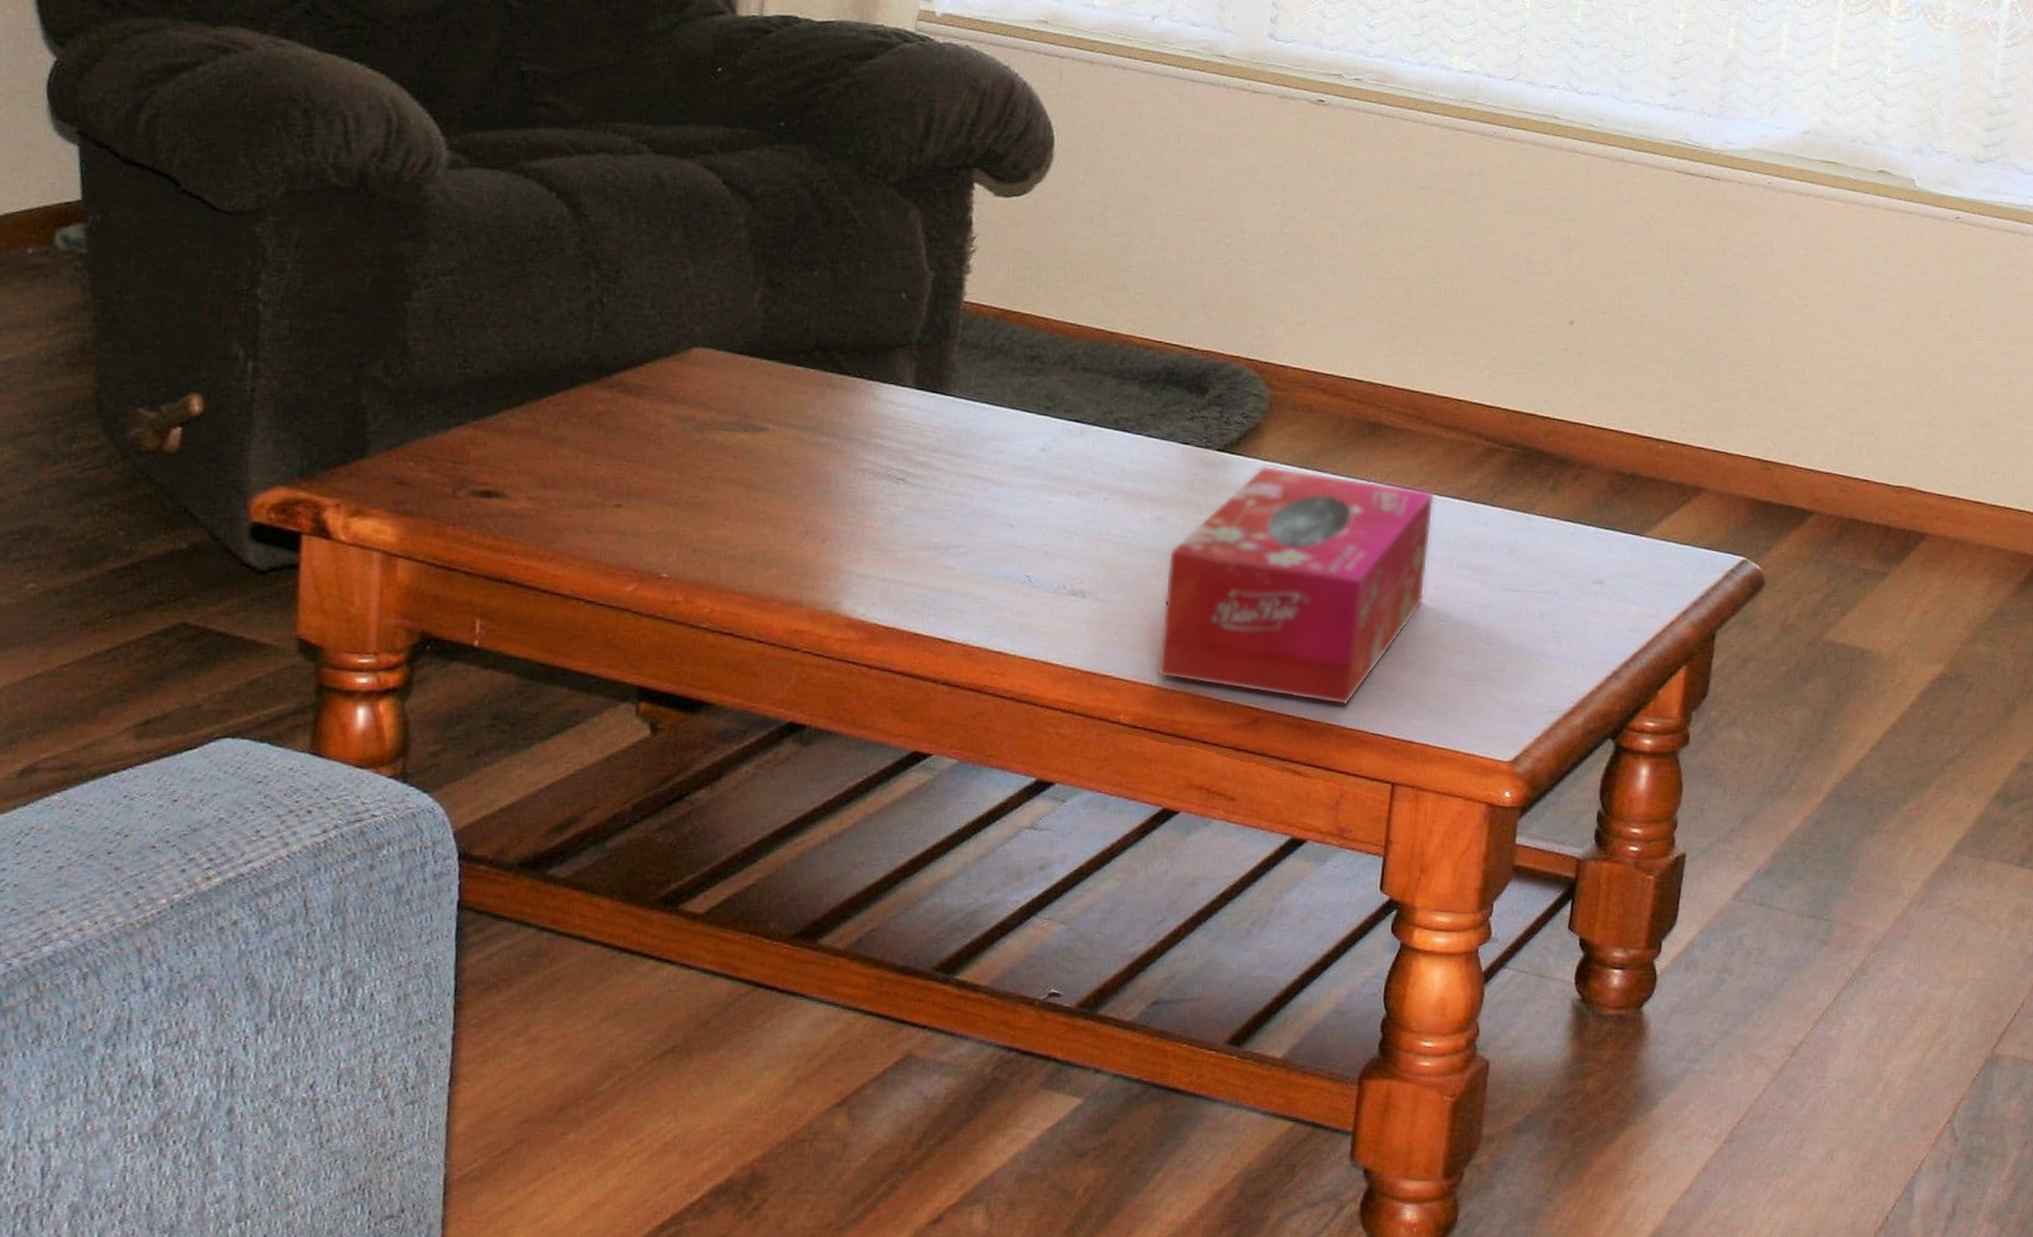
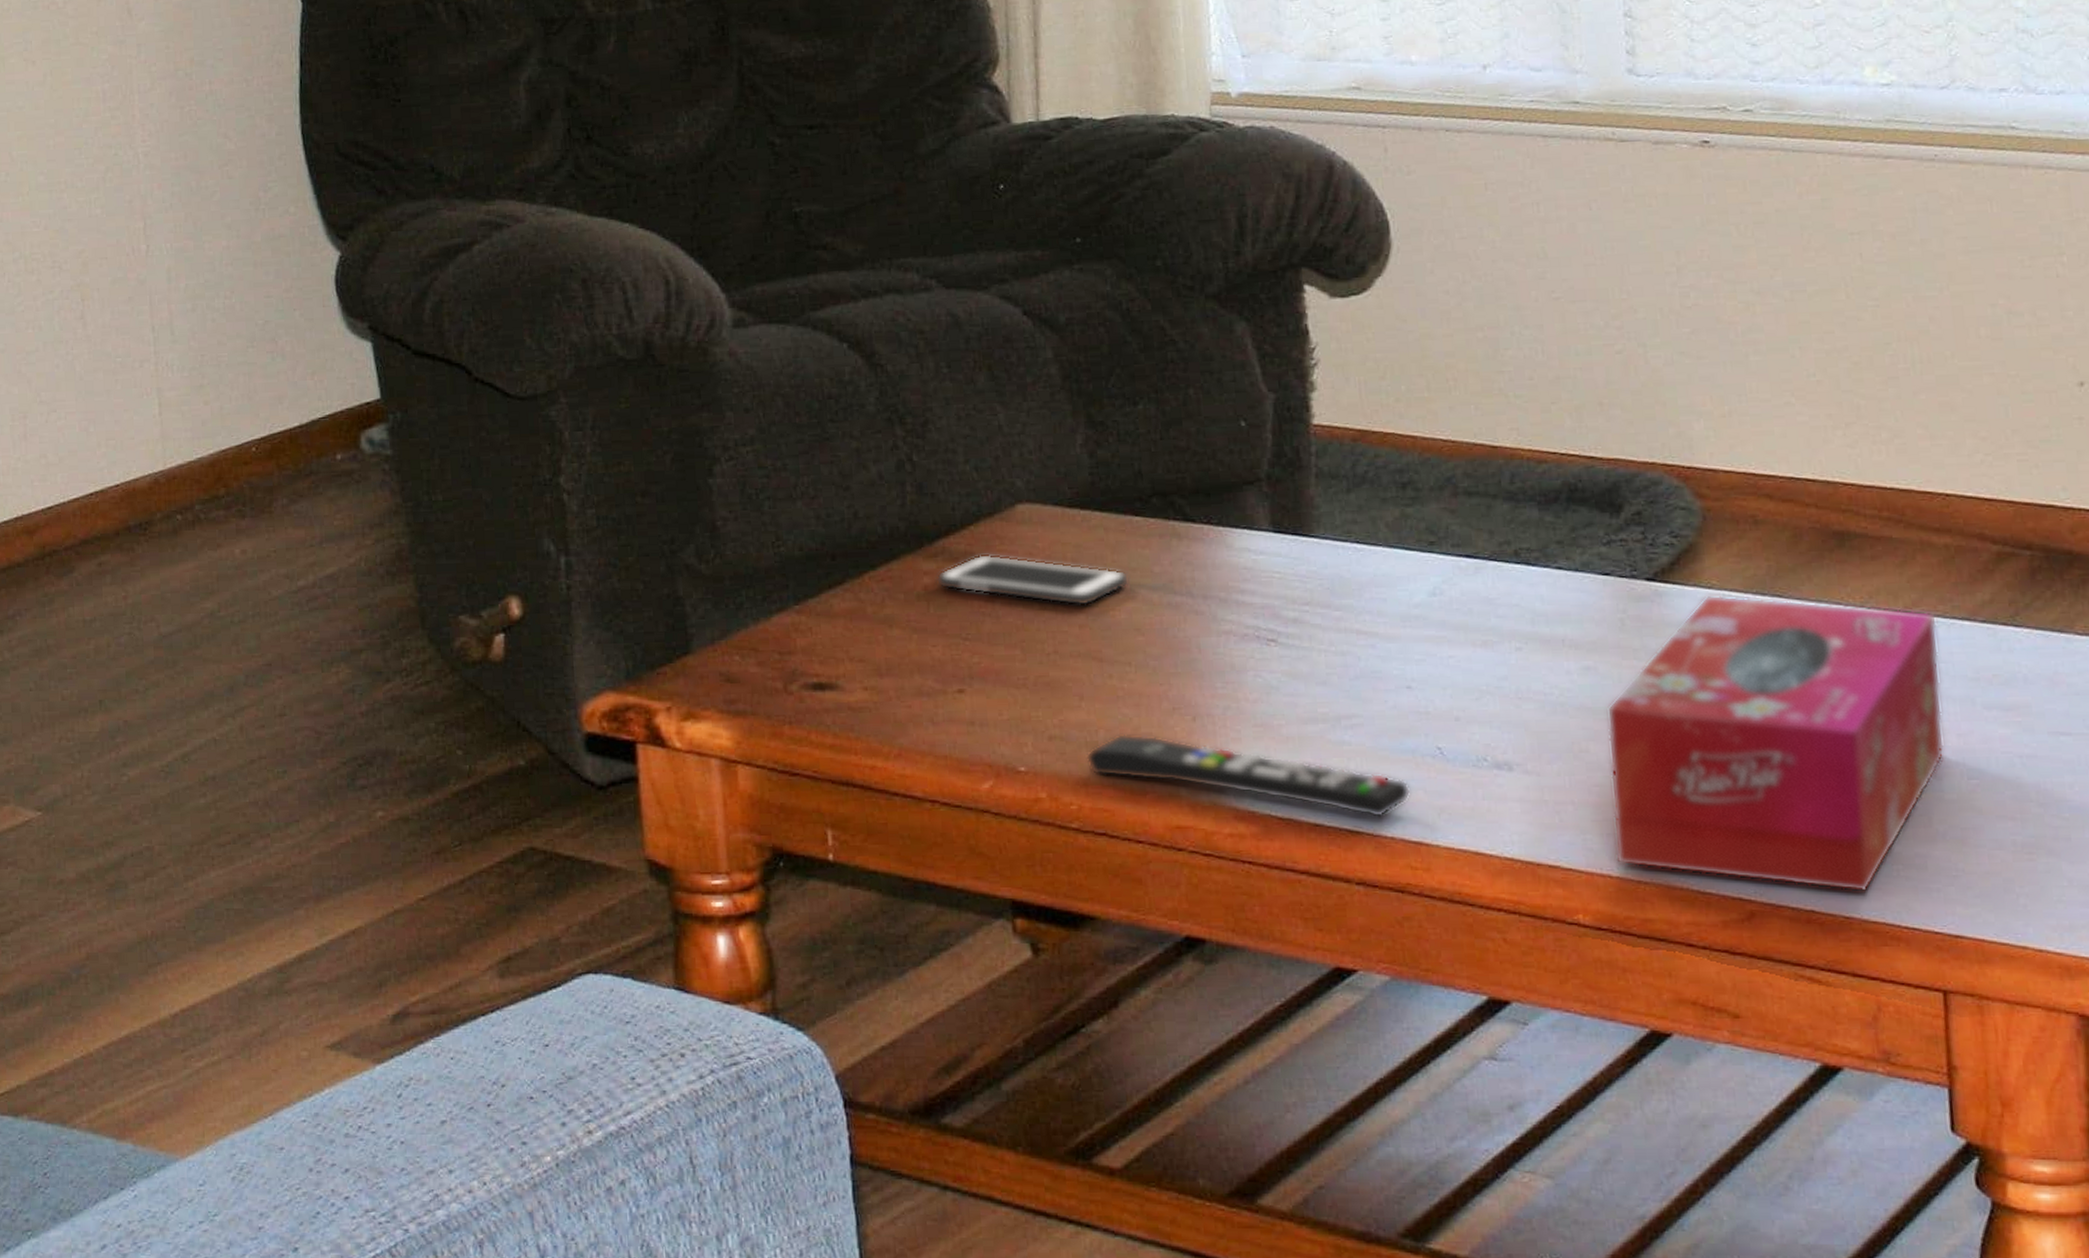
cell phone: none [609,388,785,440] -> present [936,553,1130,607]
remote control: none [723,550,999,631] -> present [1086,733,1411,818]

